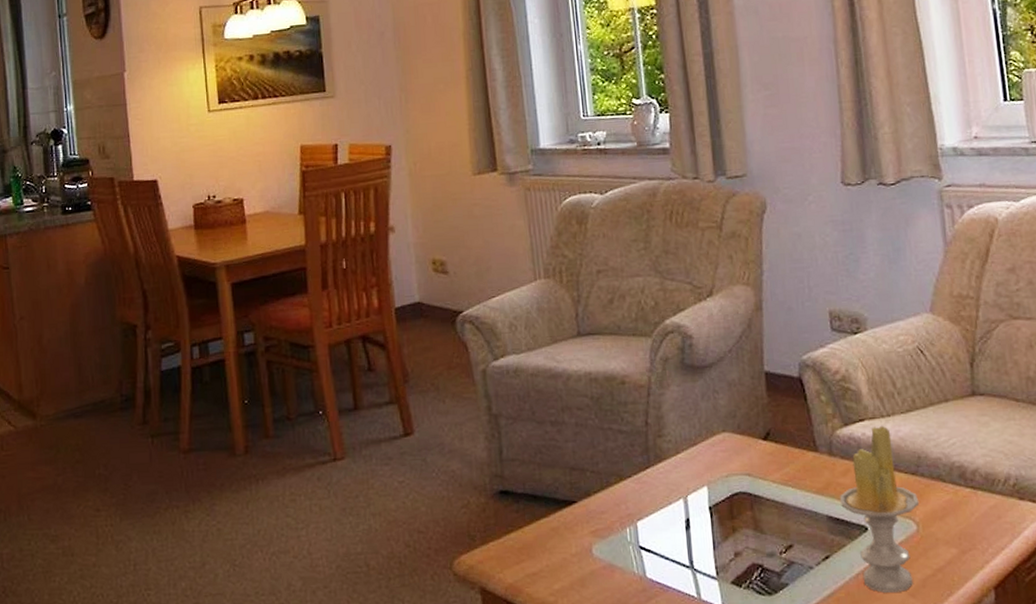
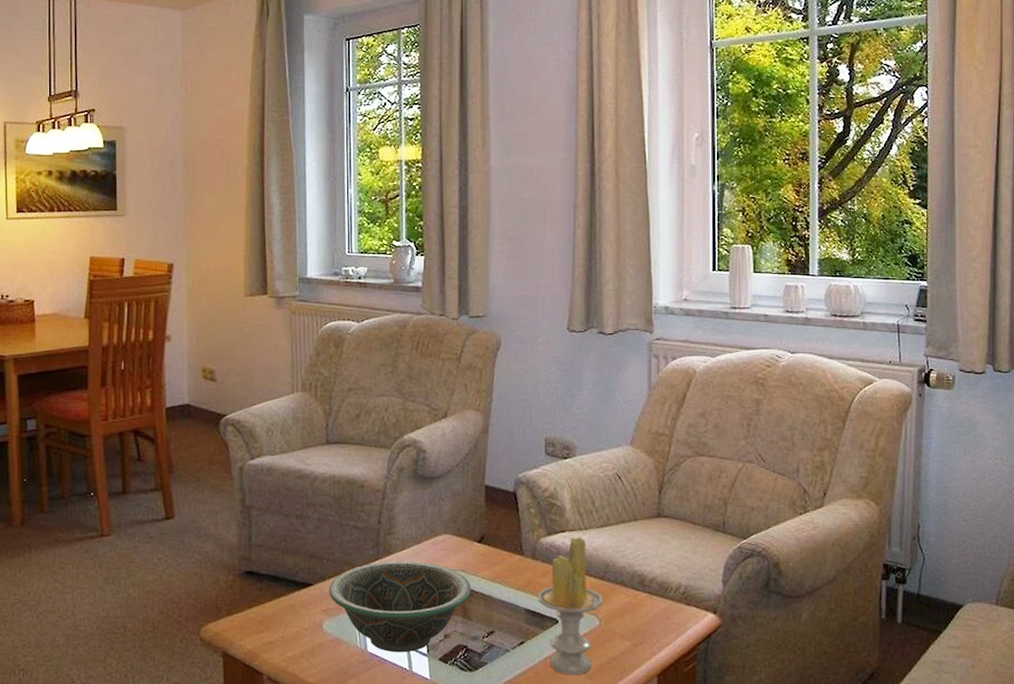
decorative bowl: none [595,467,761,578] -> present [329,561,471,653]

